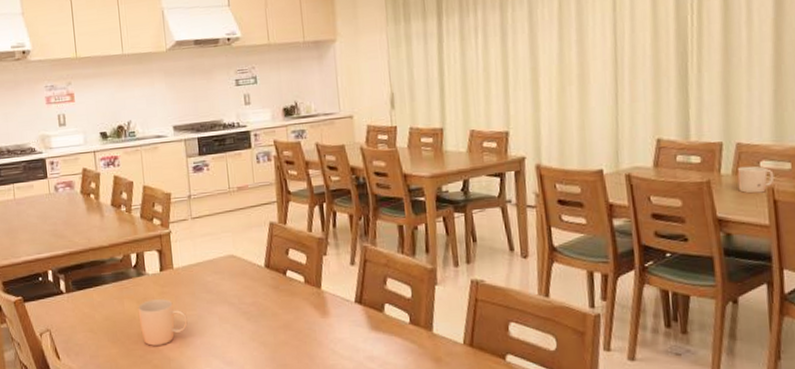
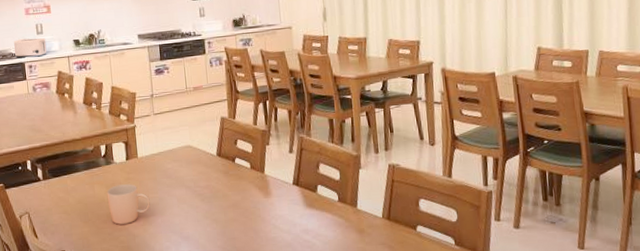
toaster: none [34,130,71,154] -> present [14,37,47,58]
mug: present [737,166,775,194] -> none [599,69,628,92]

